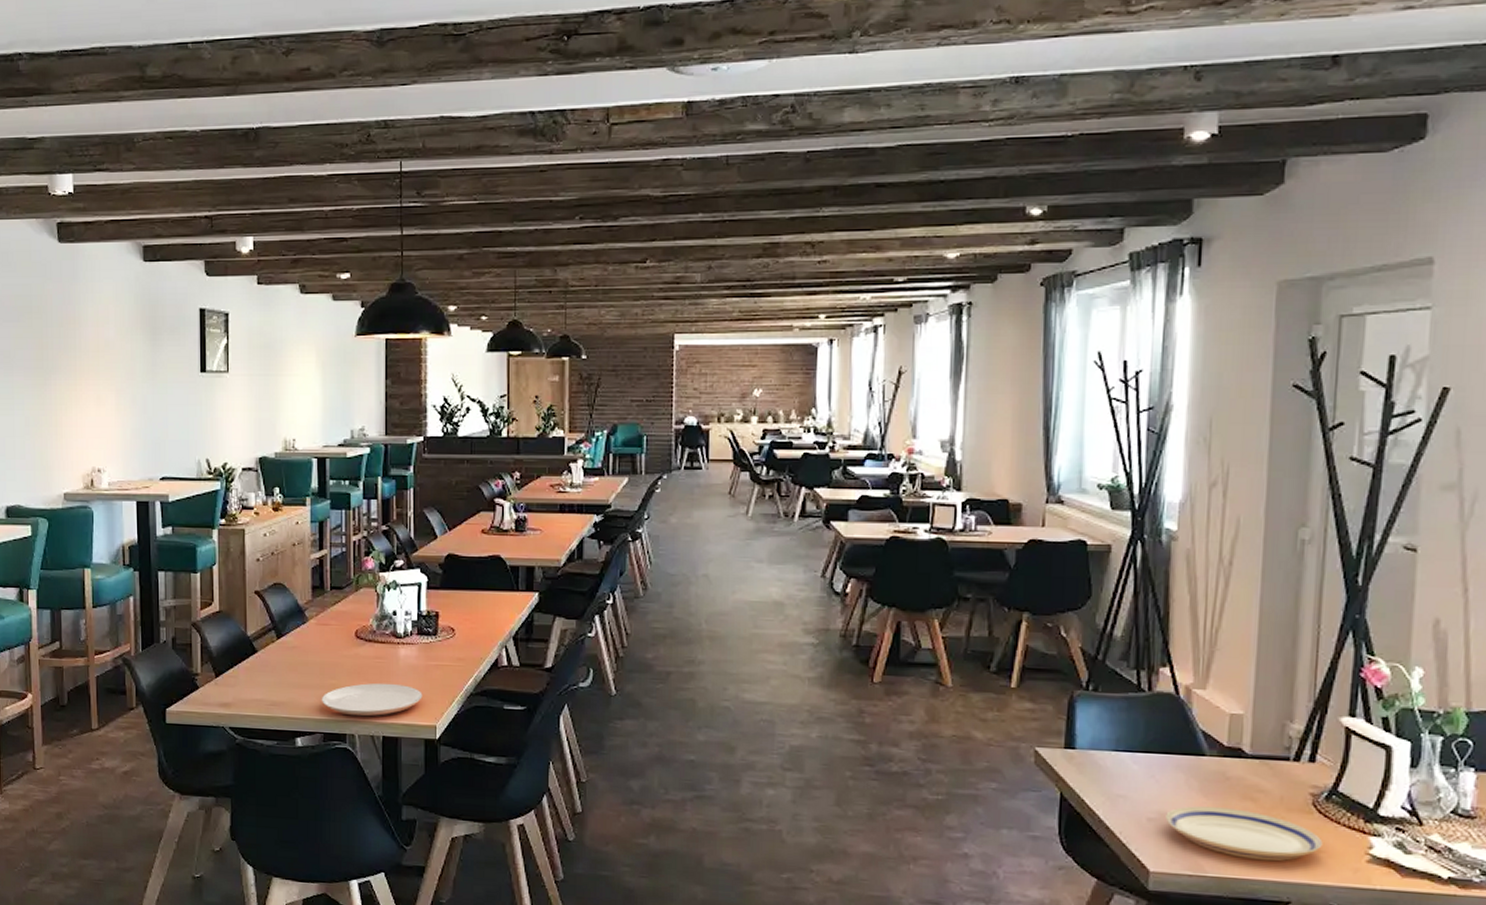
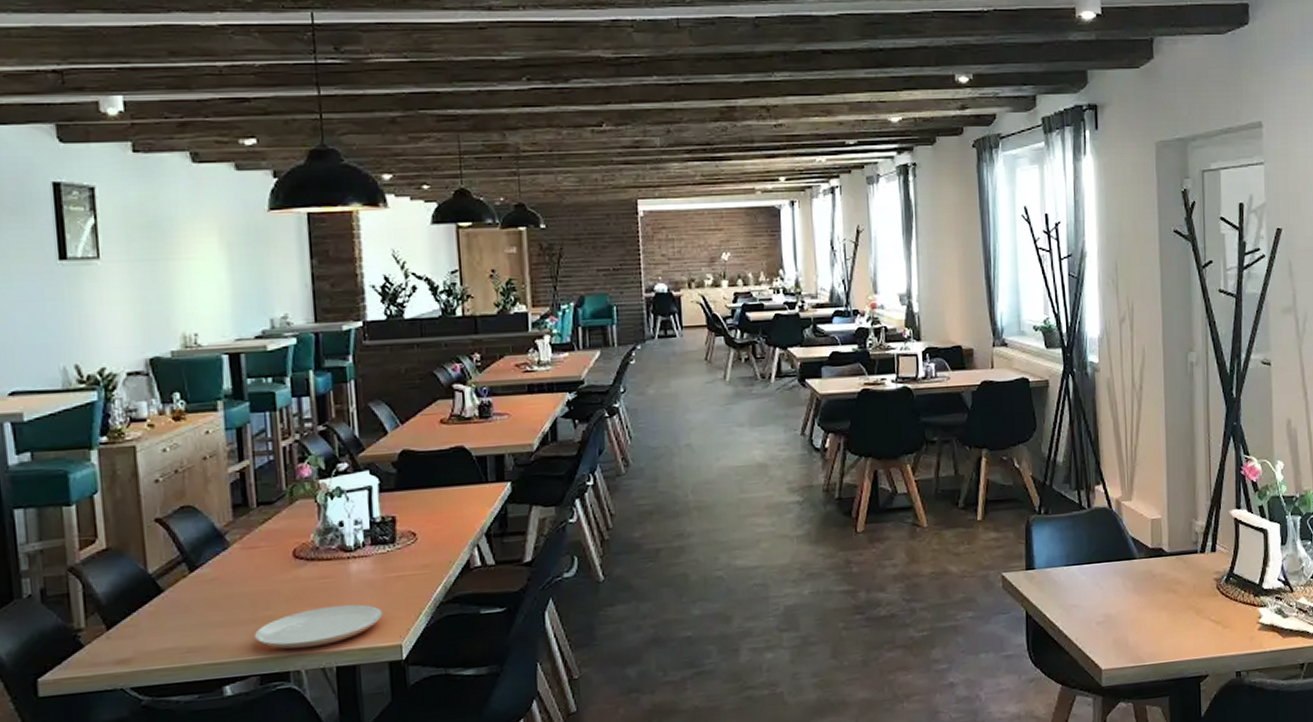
plate: present [1165,806,1323,862] -> none [1110,601,1227,644]

